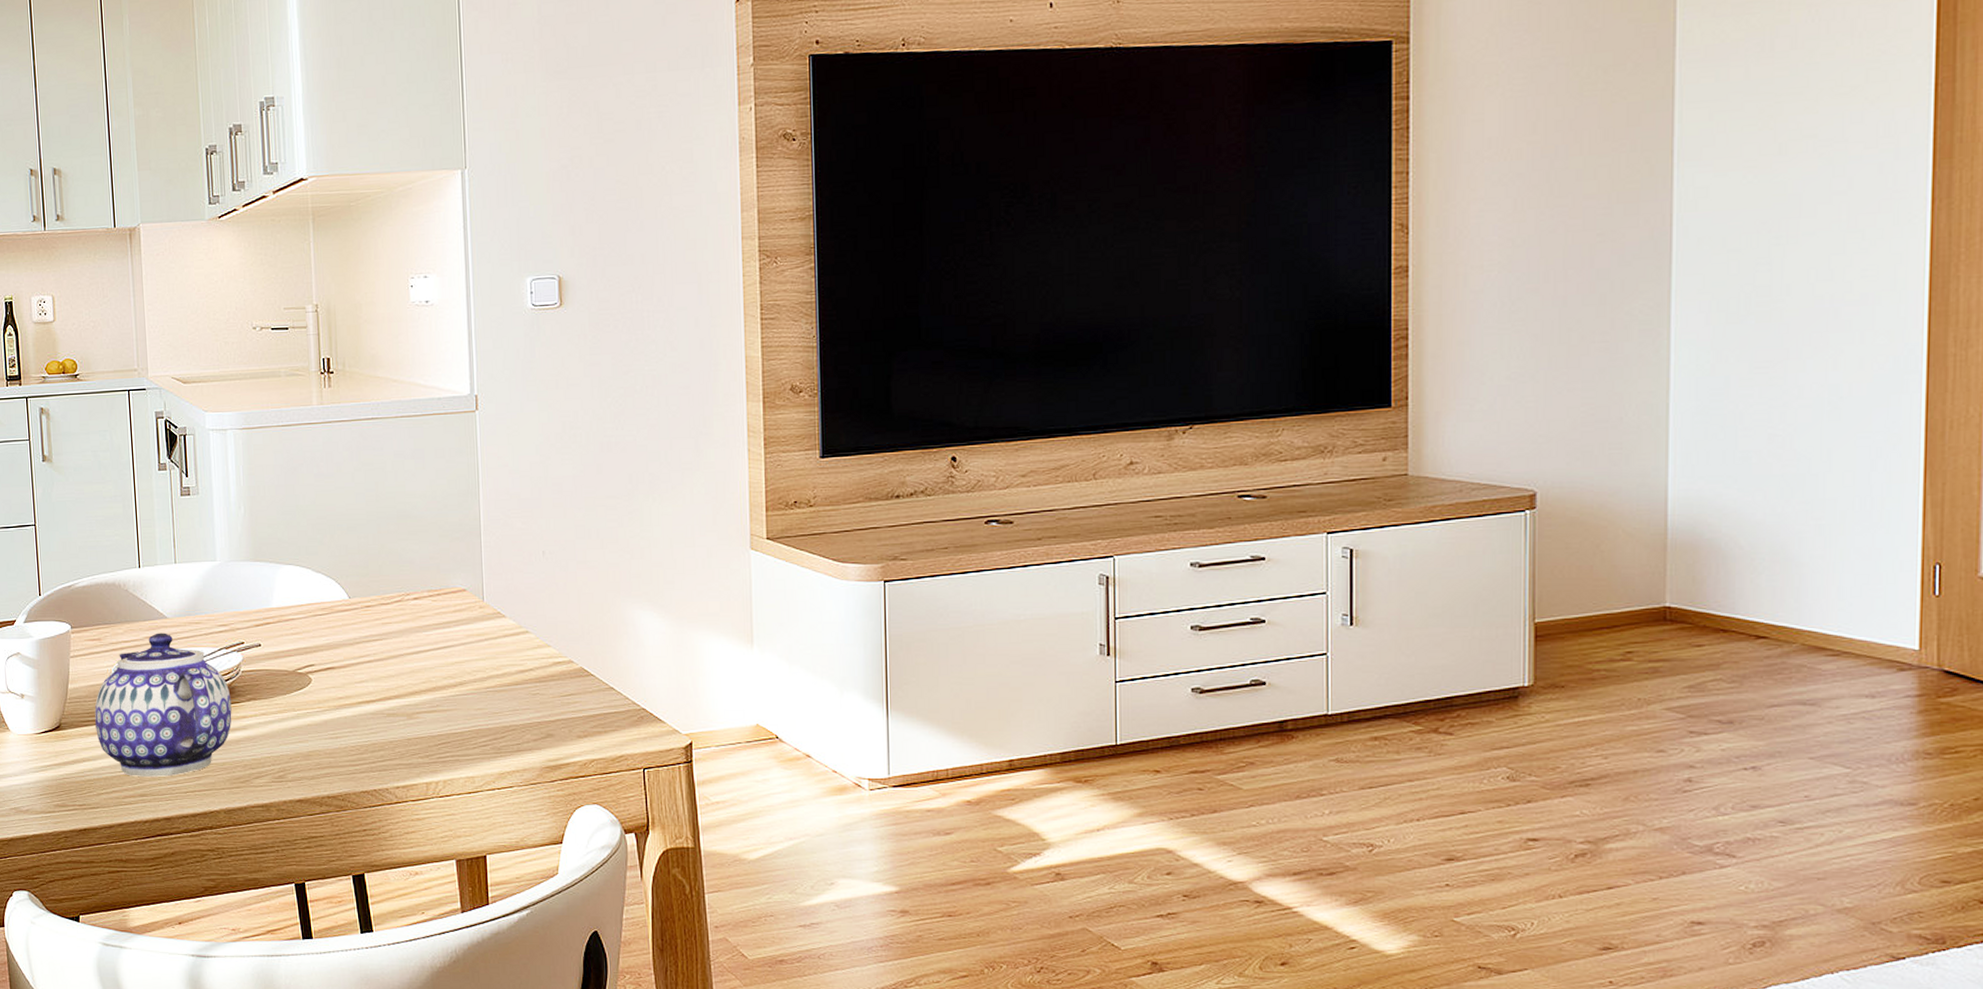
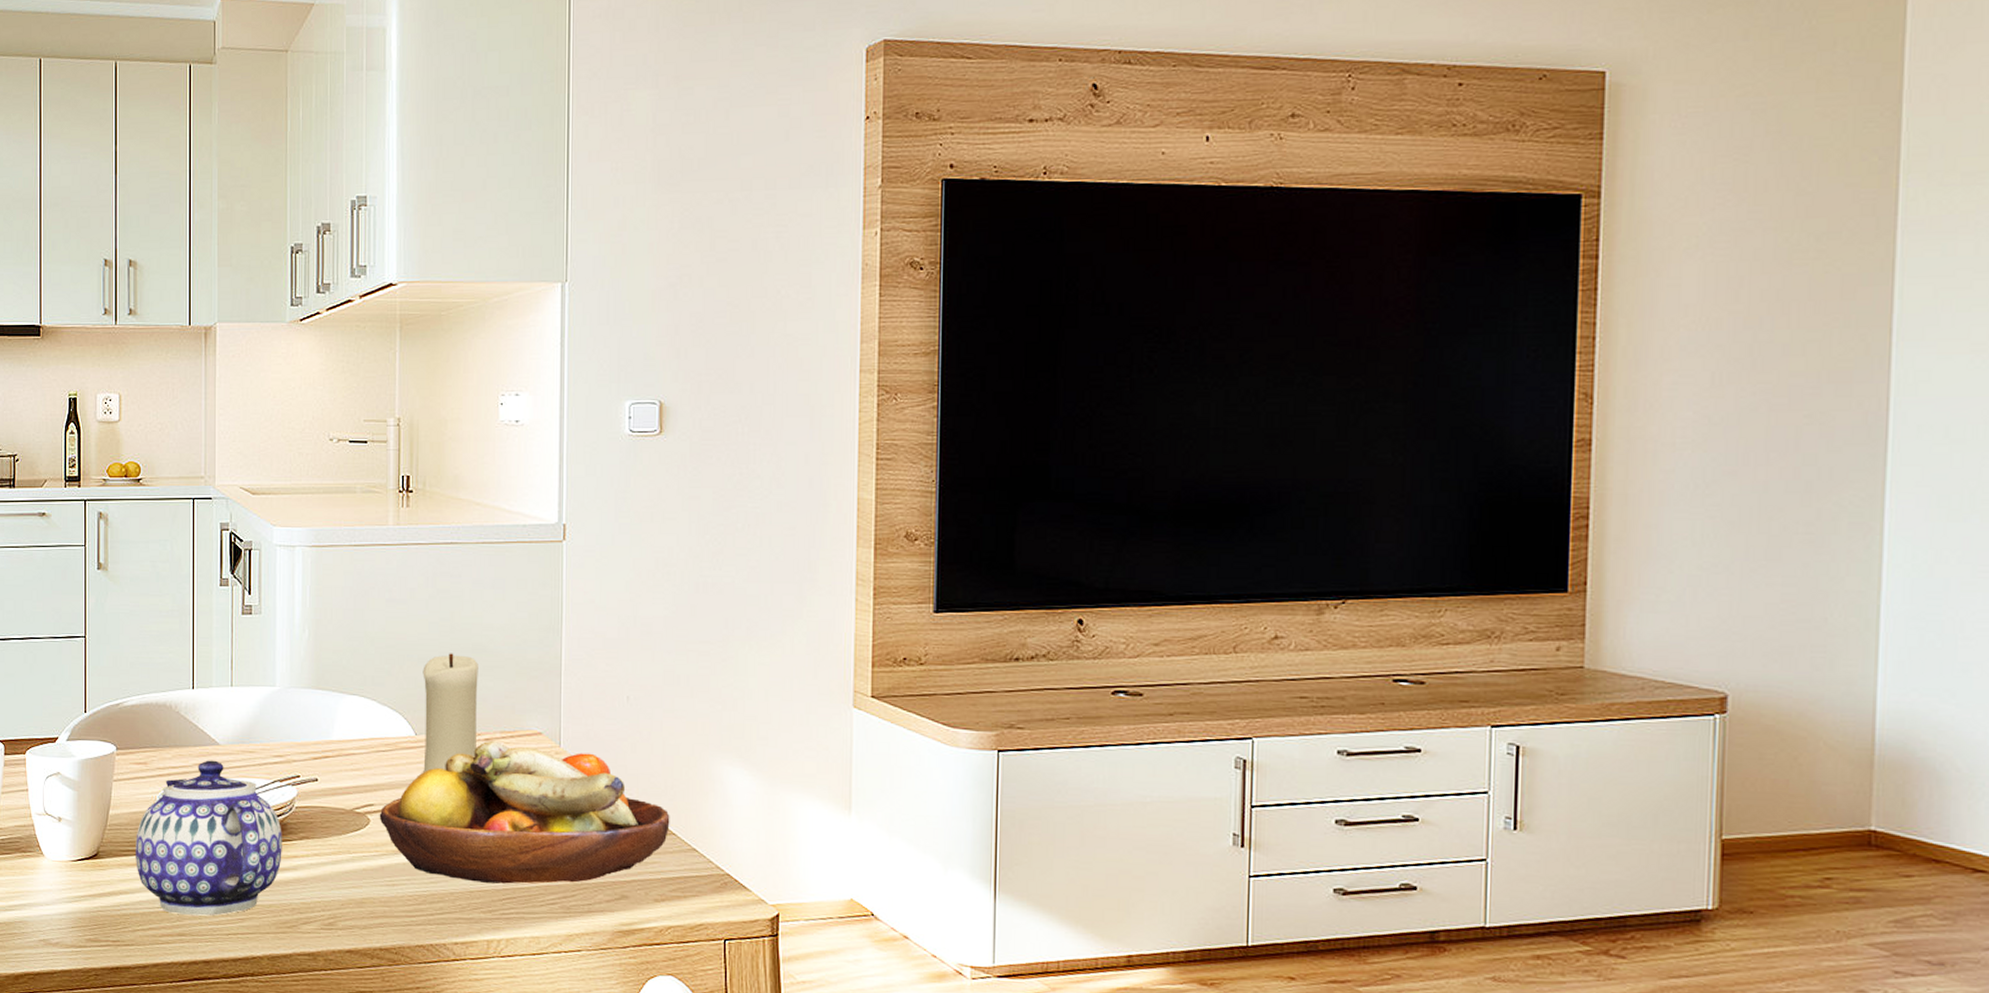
fruit bowl: none [319,599,588,730] -> present [379,740,670,884]
candle: none [352,521,406,638] -> present [416,653,478,779]

